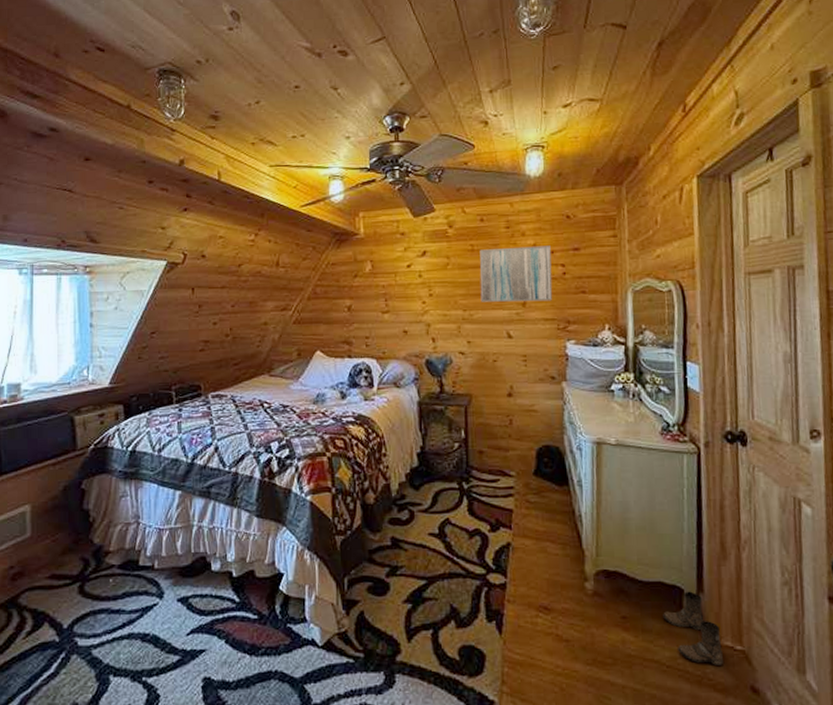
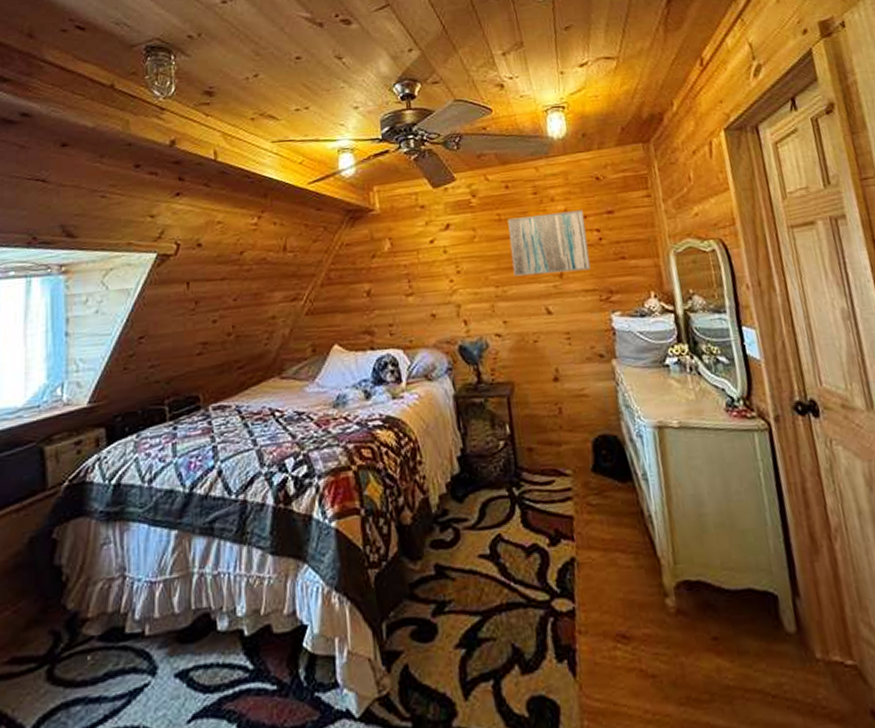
boots: present [663,591,723,665] -> none [758,597,835,689]

